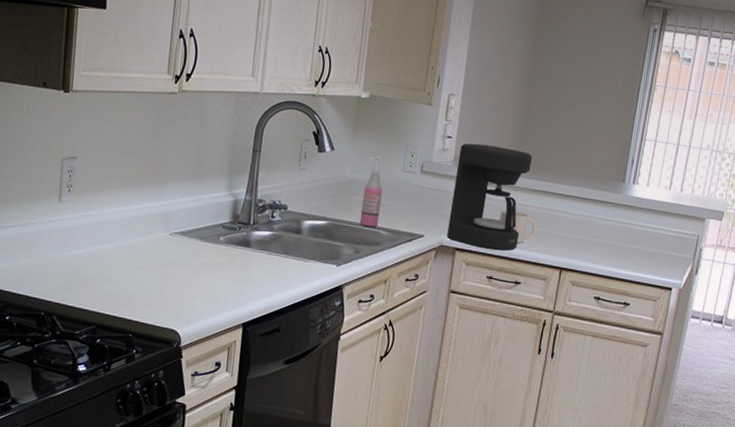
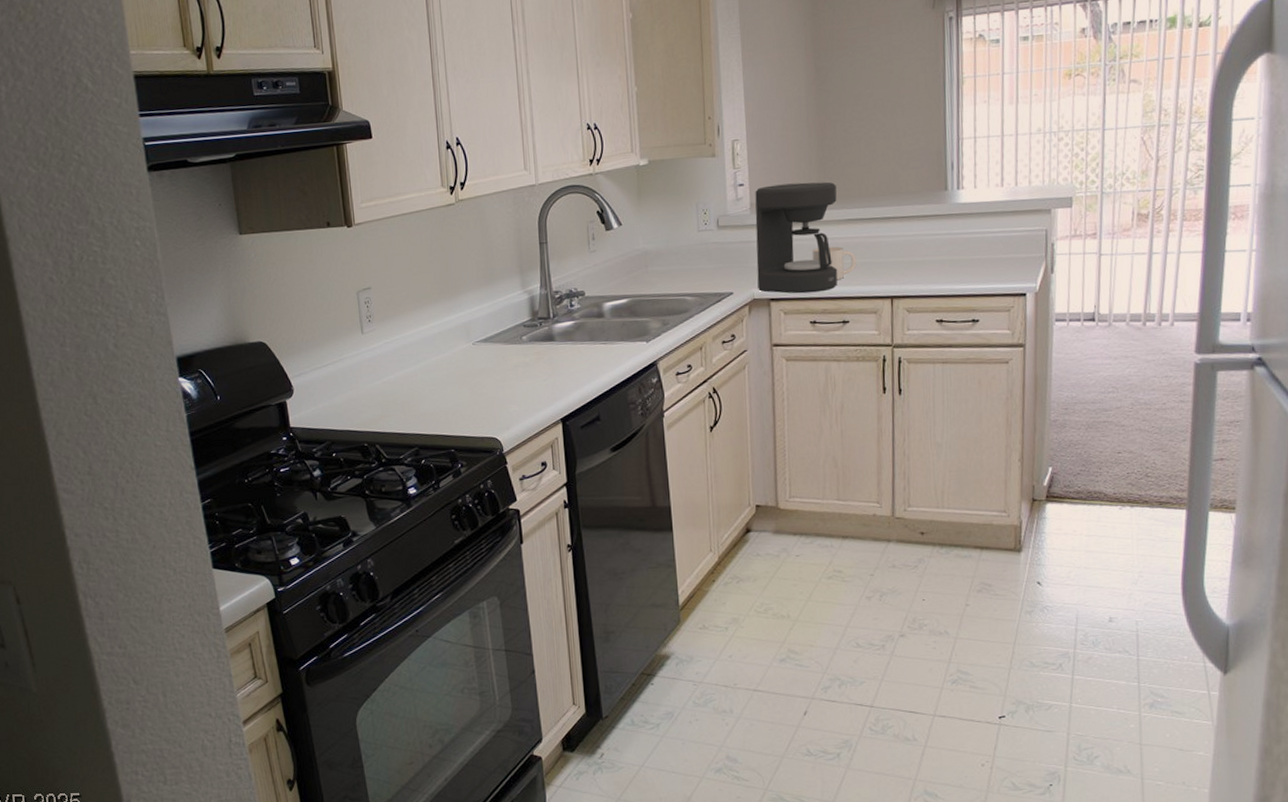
soap dispenser: present [359,156,383,228] -> none [658,221,682,296]

